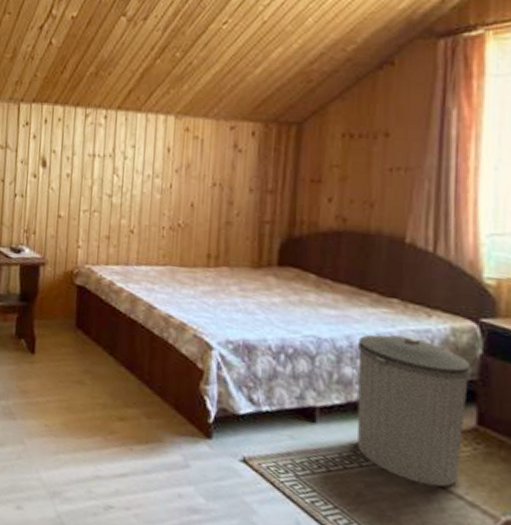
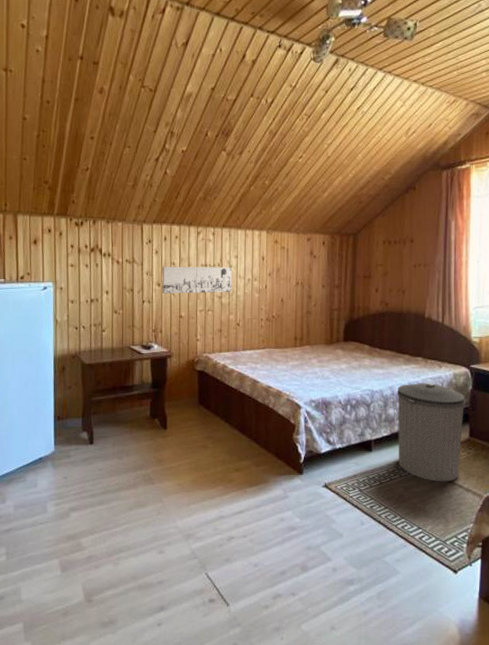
wall art: none [38,154,128,191] -> present [162,266,232,294]

